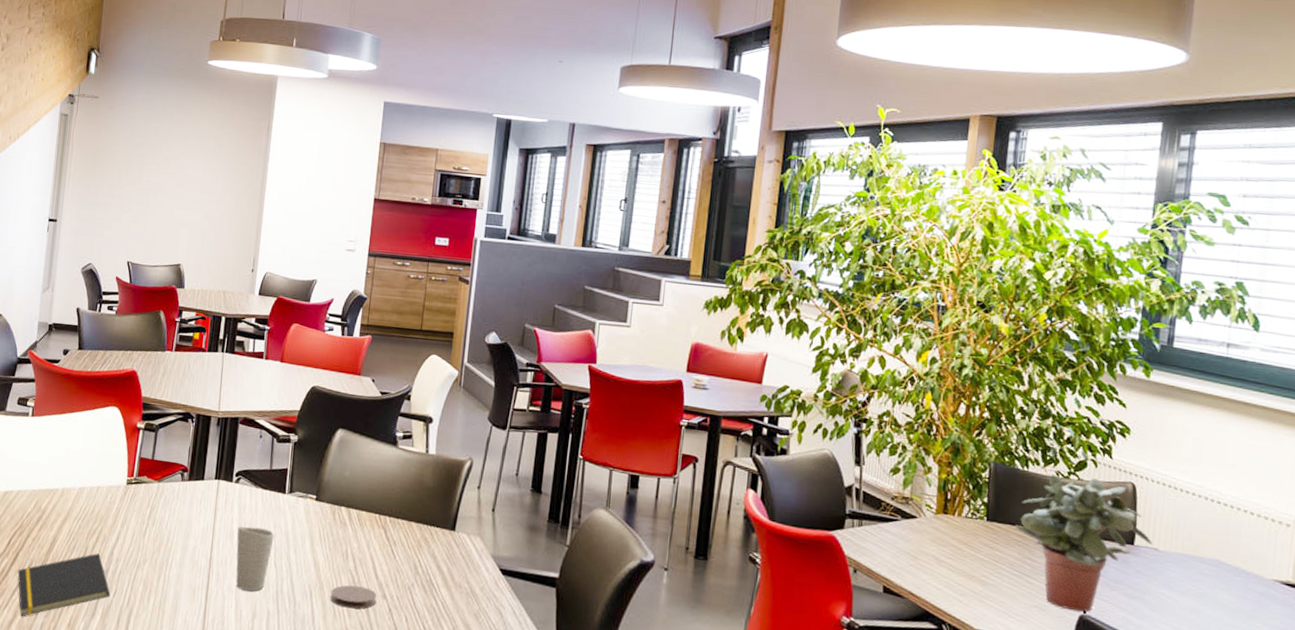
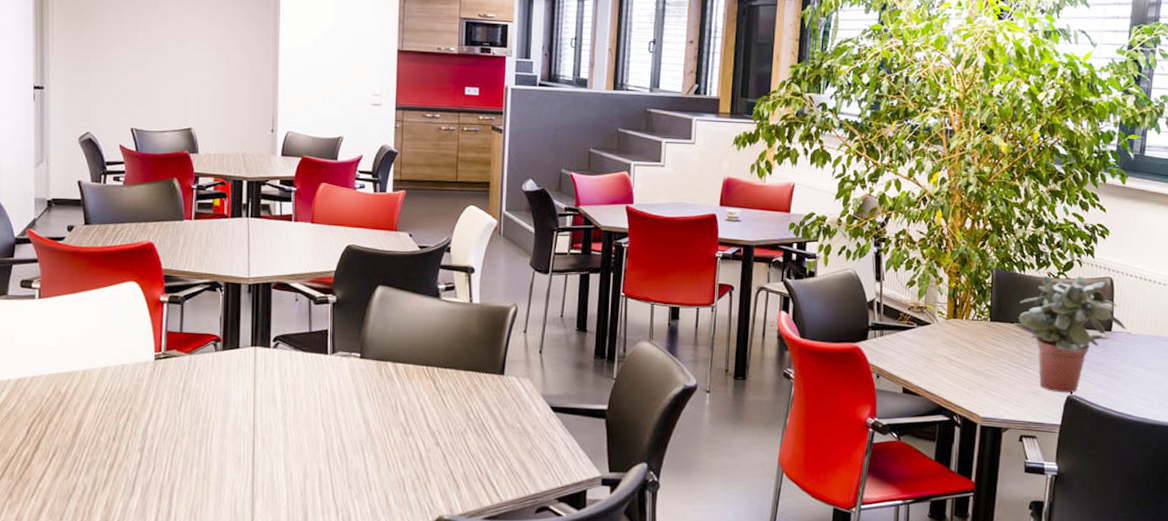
notepad: present [18,553,111,617] -> none [42,432,149,504]
cup: present [236,526,274,591] -> none [280,390,320,453]
coaster: present [330,585,377,609] -> none [383,437,430,459]

